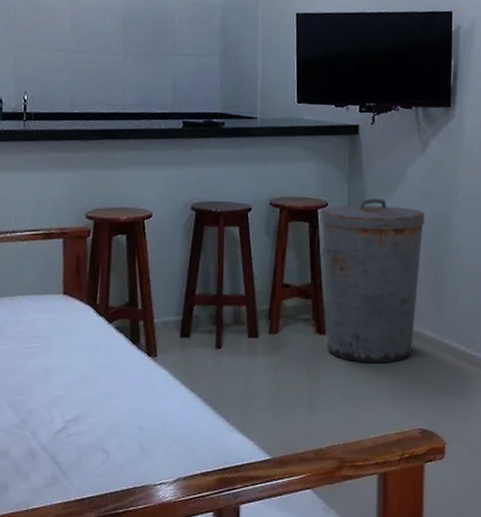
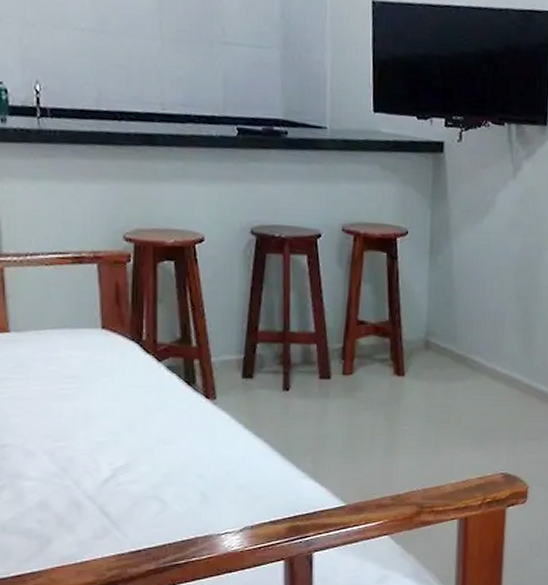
trash can: present [320,198,425,363] -> none [399,227,515,407]

